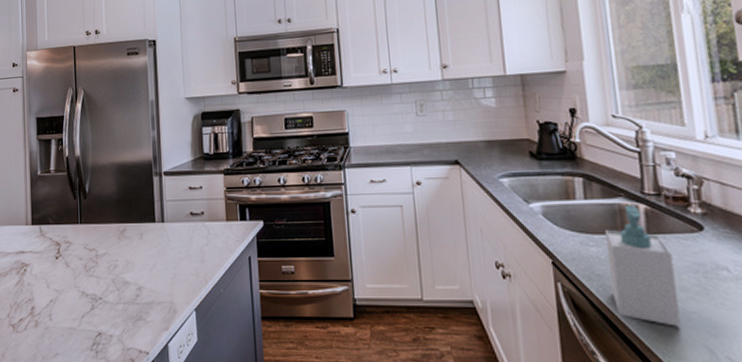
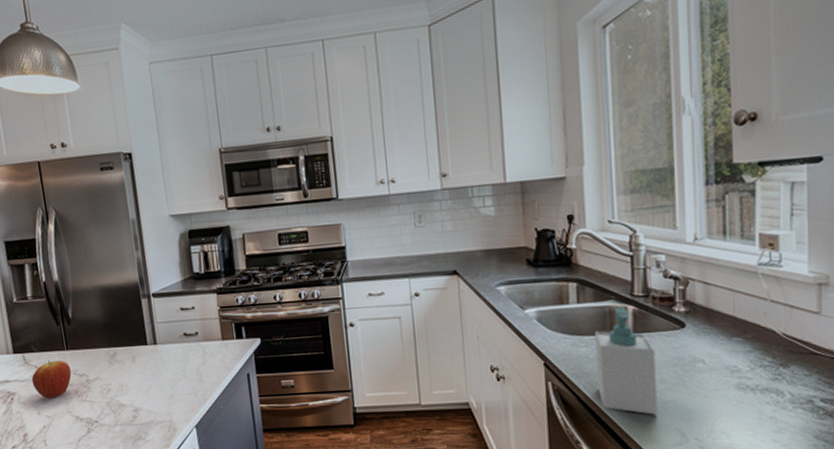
fruit: none [45,233,82,272] -> present [31,360,72,399]

